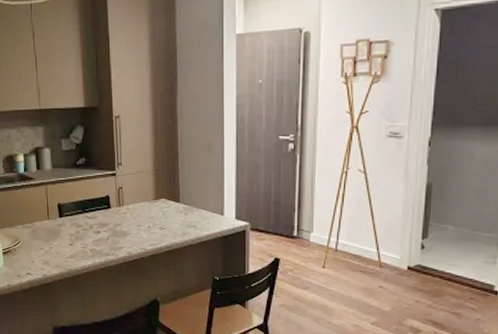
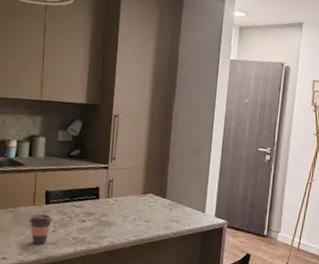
coffee cup: none [46,228,69,258] -> present [29,214,53,244]

